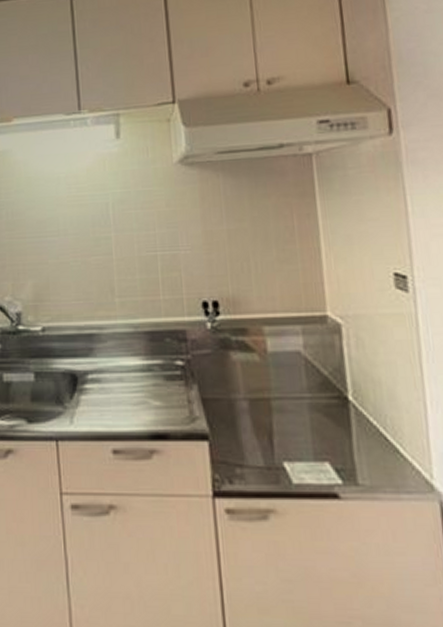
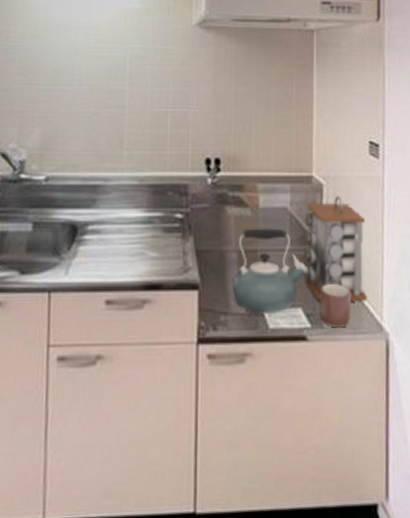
kettle: none [246,374,334,469] -> present [233,228,309,315]
spice rack: none [322,336,411,457] -> present [303,195,368,302]
mug: none [350,435,391,486] -> present [319,283,352,328]

